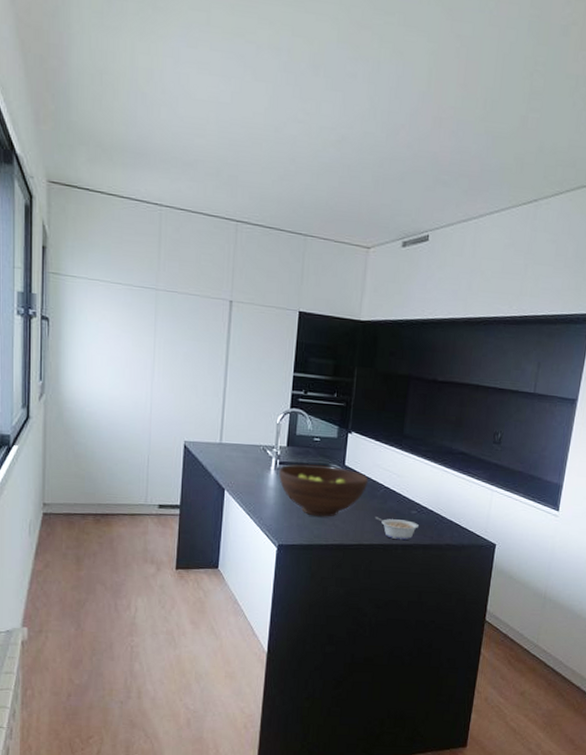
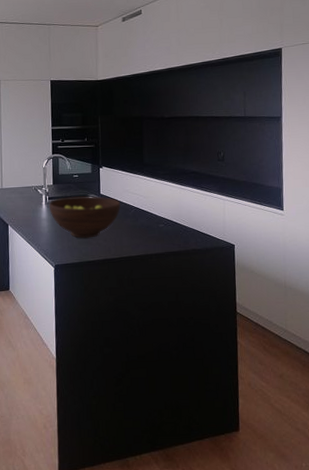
legume: present [374,517,419,541] -> none [130,233,167,251]

